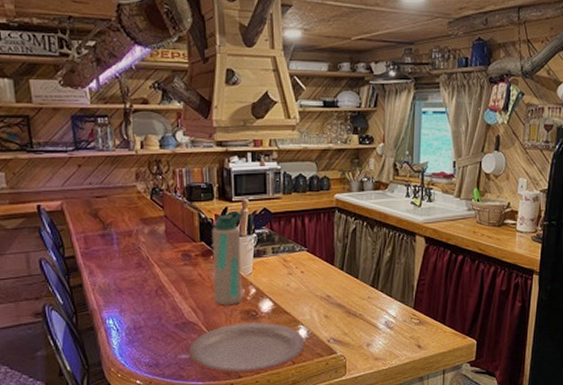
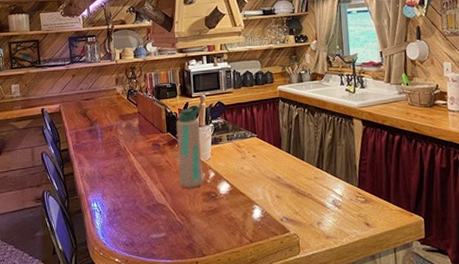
plate: present [188,322,306,374] -> none [158,203,261,253]

